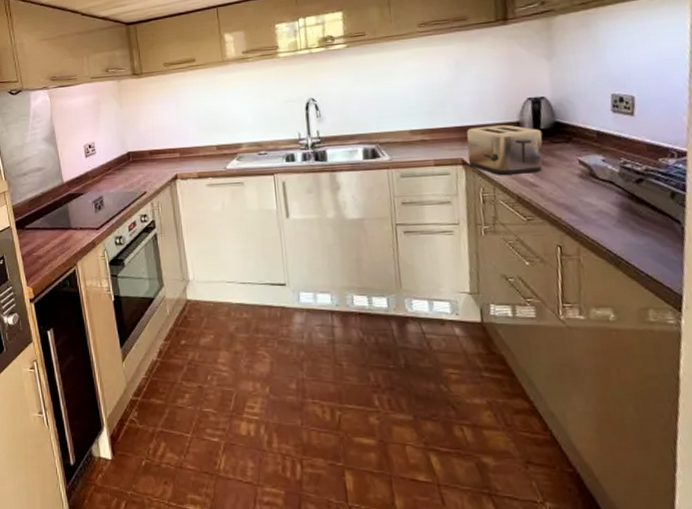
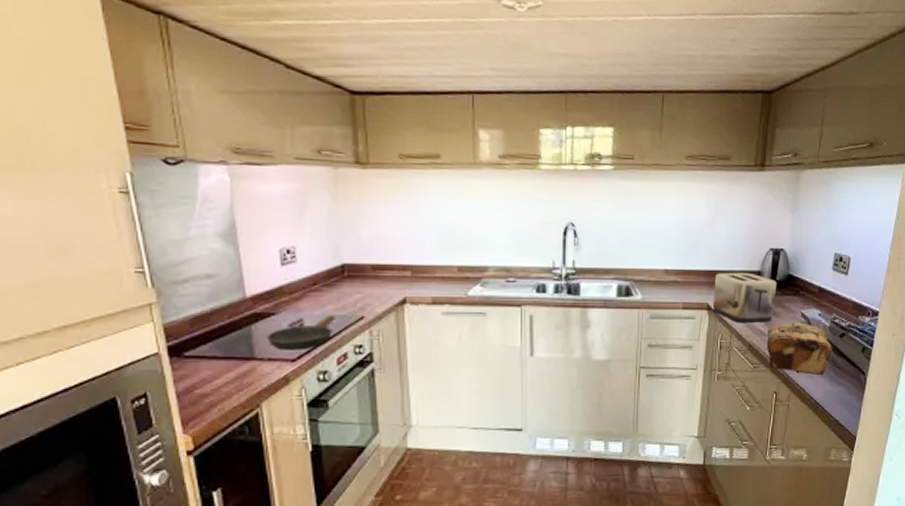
frying pan: none [78,192,125,221] -> present [266,315,335,350]
bread loaf: none [538,170,629,226] -> present [766,322,833,375]

